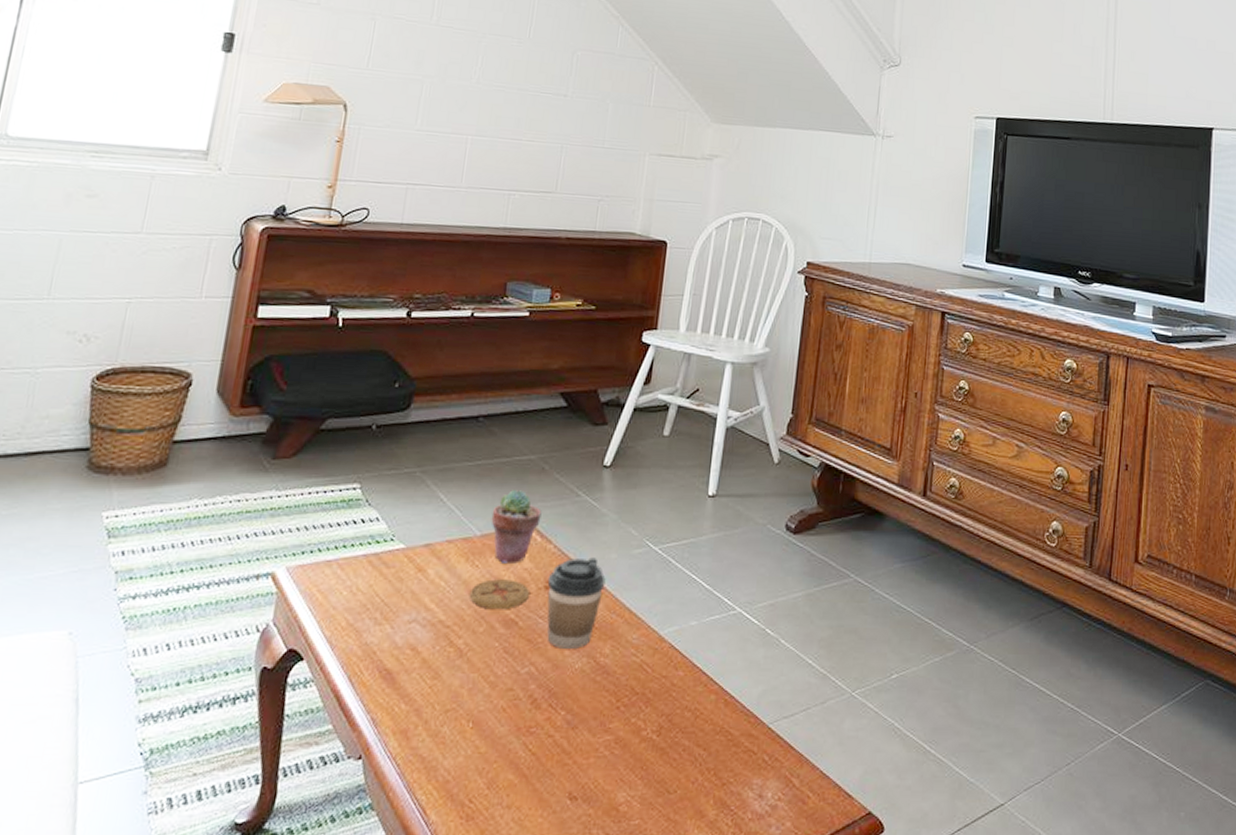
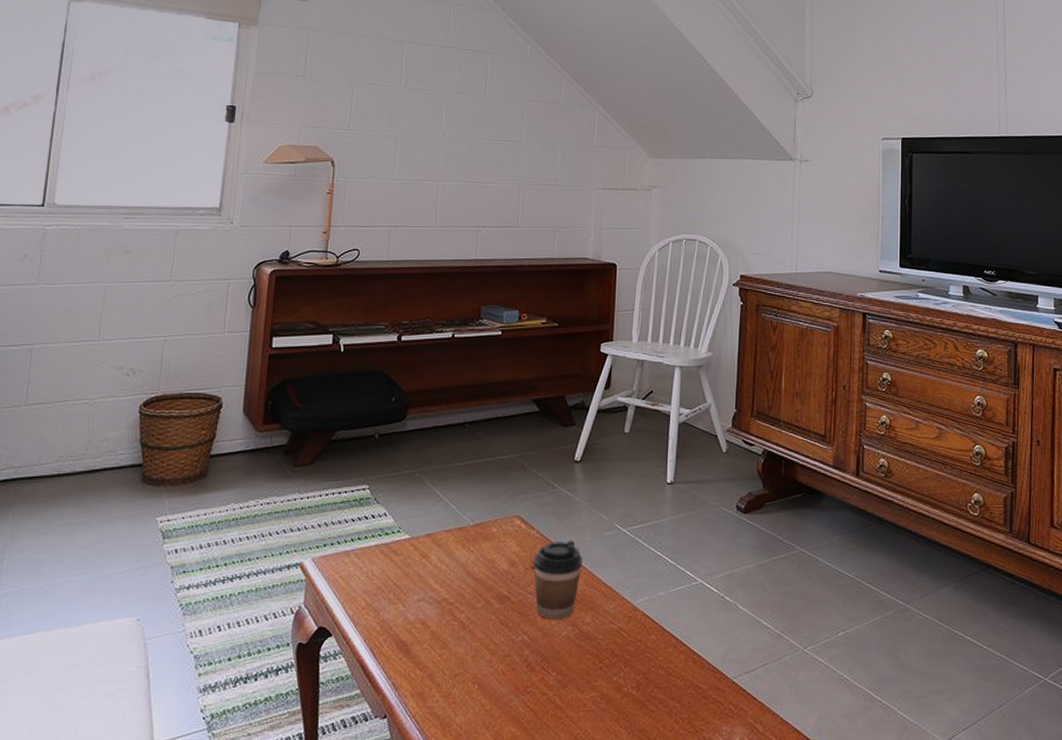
coaster: present [469,579,531,609] -> none [467,562,519,587]
potted succulent: present [491,490,542,564] -> none [481,485,524,548]

